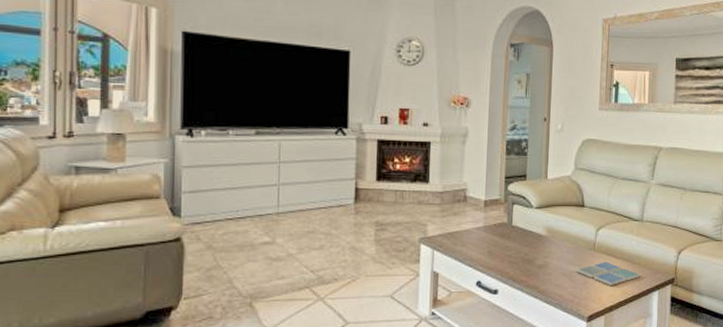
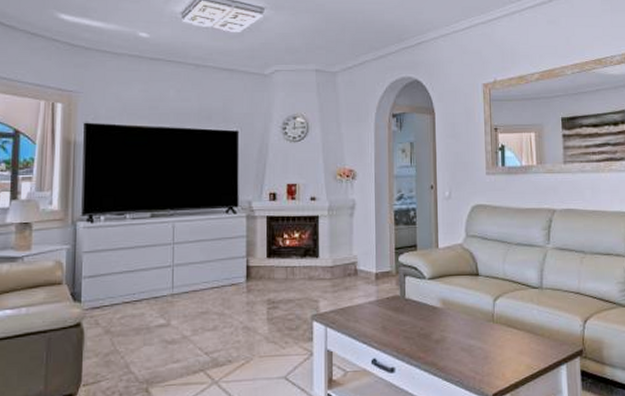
drink coaster: present [575,262,642,285] -> none [475,334,547,360]

